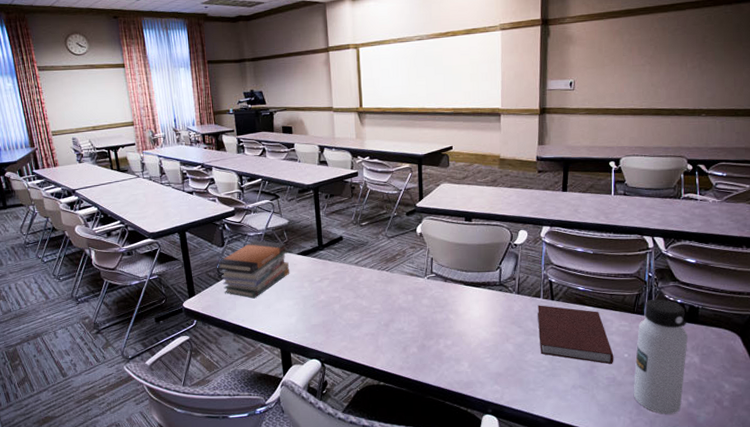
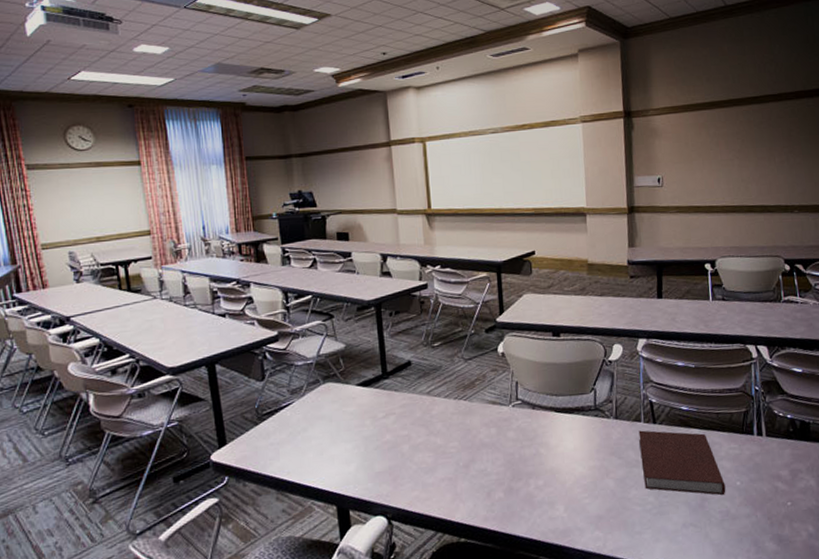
book stack: present [216,240,290,299] -> none [254,370,348,444]
water bottle: present [633,299,688,414] -> none [748,415,802,550]

